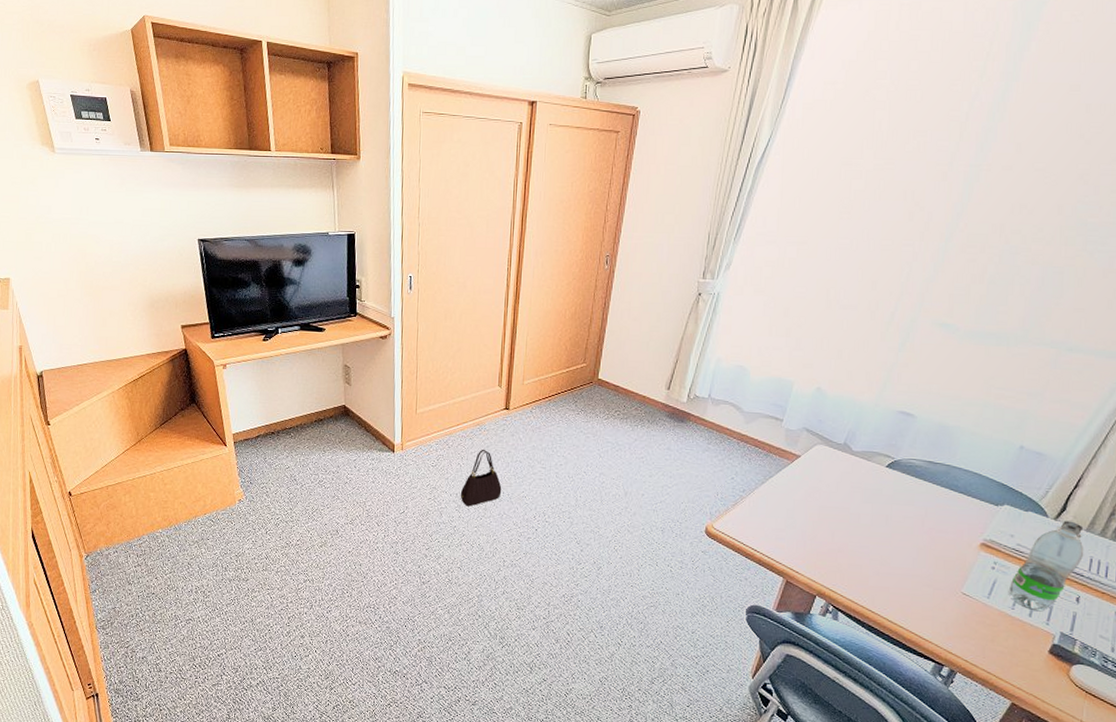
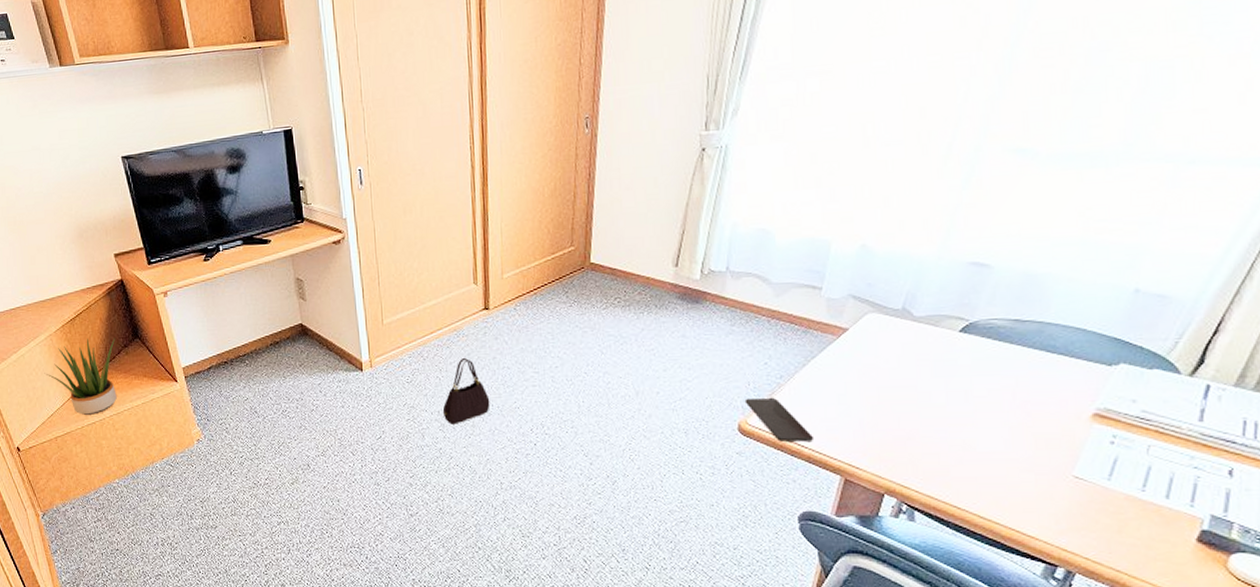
potted plant: none [103,399,173,469] -> present [44,338,117,415]
smartphone: none [712,506,766,547] -> present [744,398,815,442]
bottle: present [1008,520,1084,612] -> none [1135,376,1235,492]

